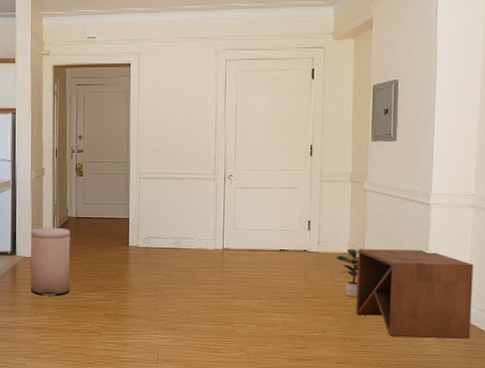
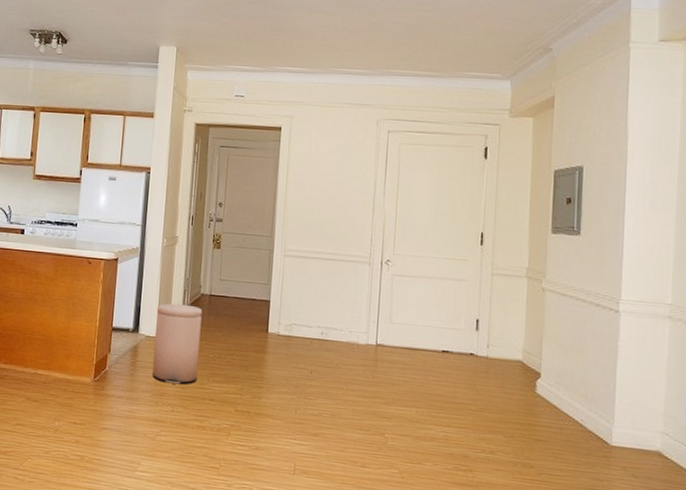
potted plant: present [336,248,359,298] -> none [508,356,536,415]
side table: present [356,249,474,339] -> none [530,357,671,476]

